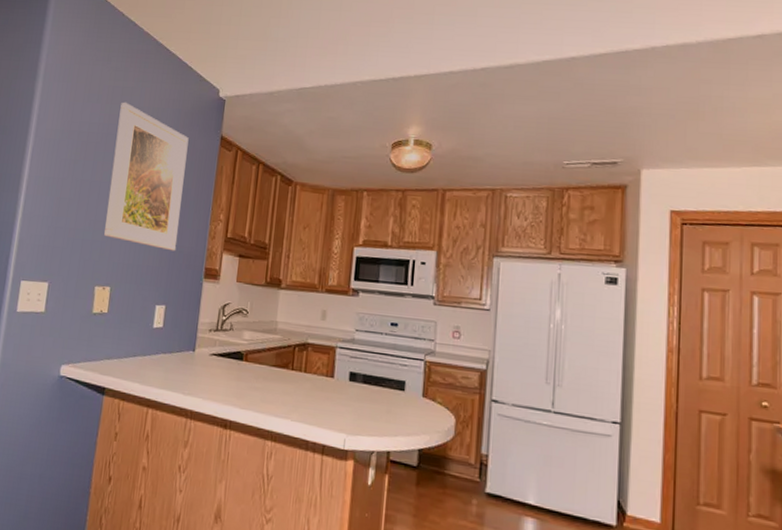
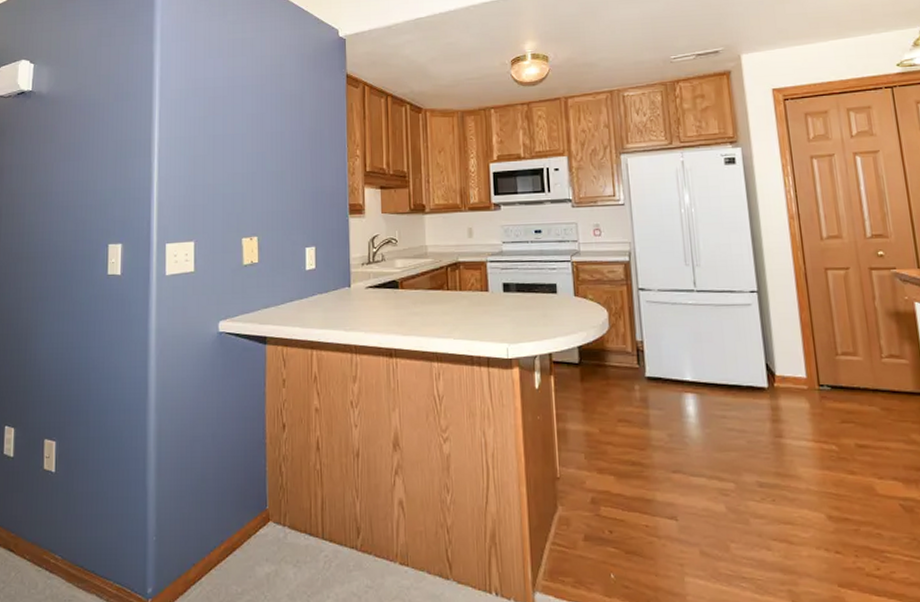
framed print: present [104,102,189,251] -> none [243,53,318,193]

